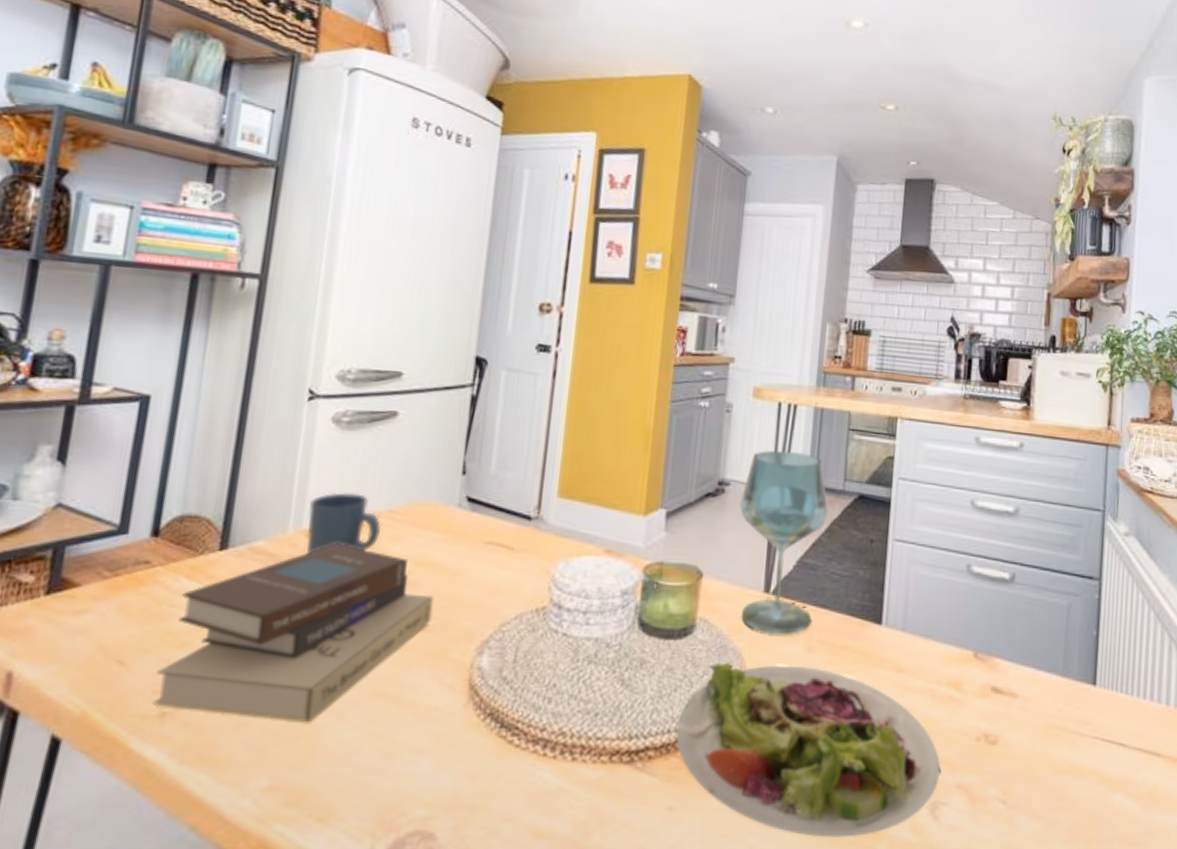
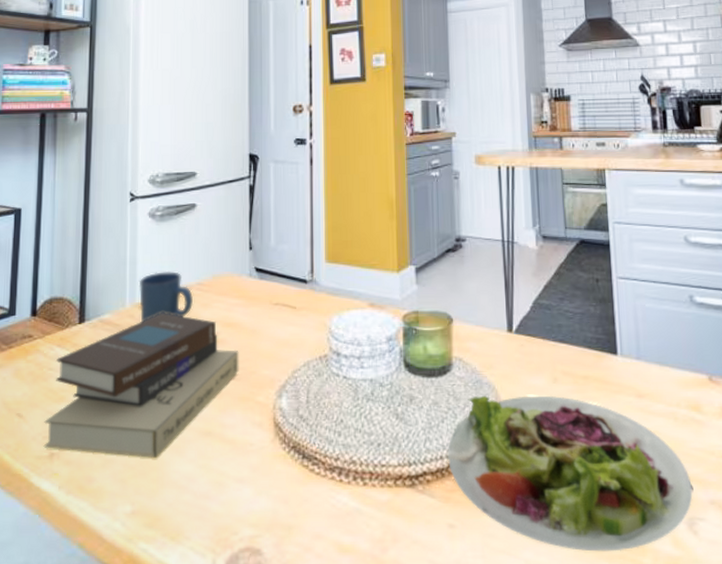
wine glass: present [739,450,829,635] -> none [476,207,555,369]

